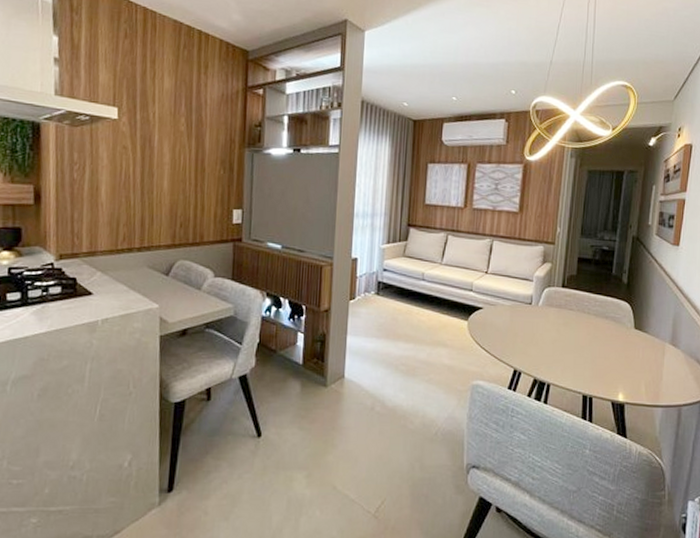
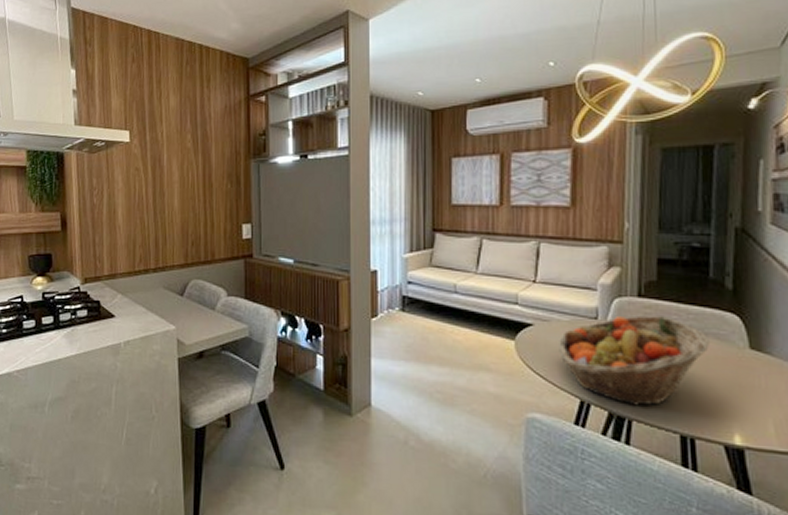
fruit basket: none [501,302,608,373] -> present [559,315,710,406]

